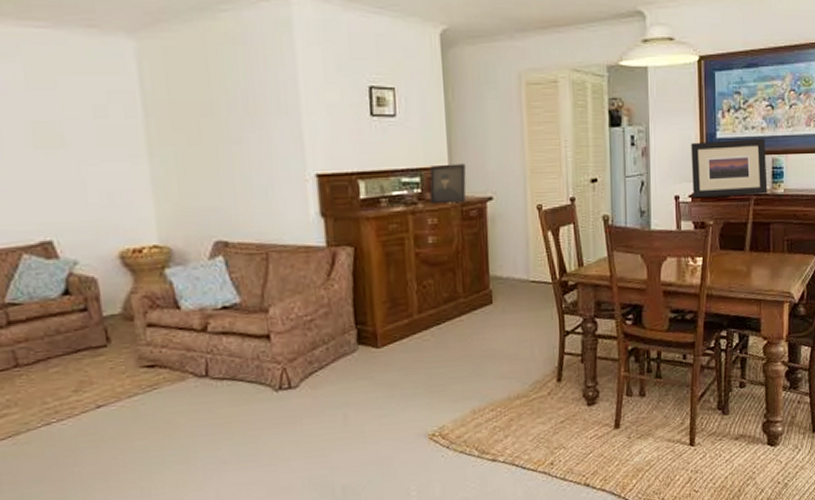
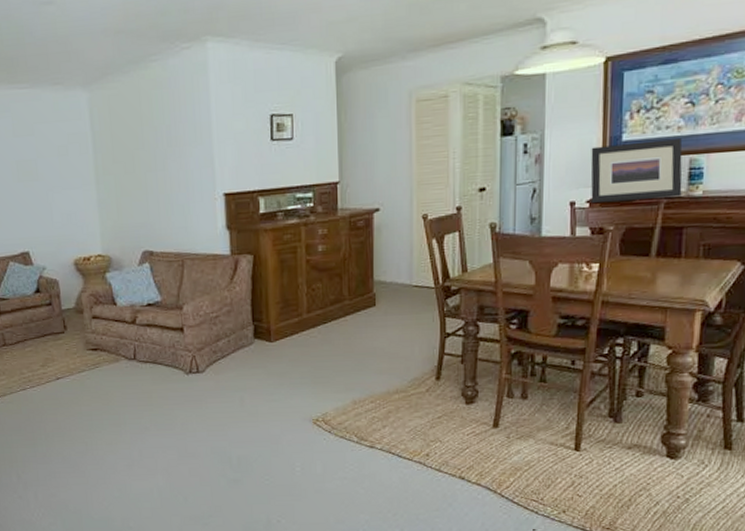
picture frame: present [429,163,467,205] -> none [321,178,355,217]

